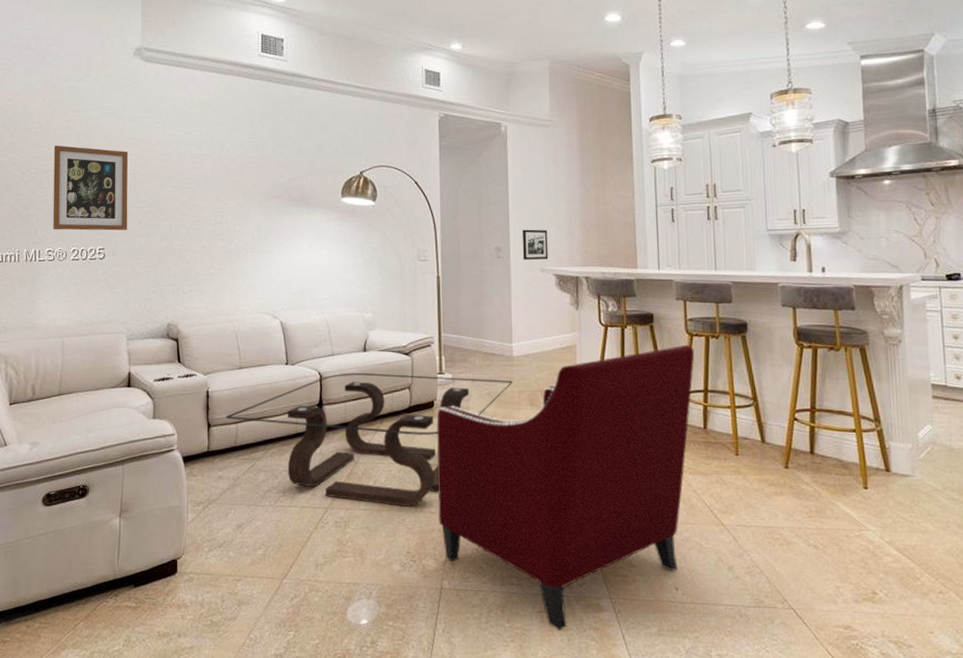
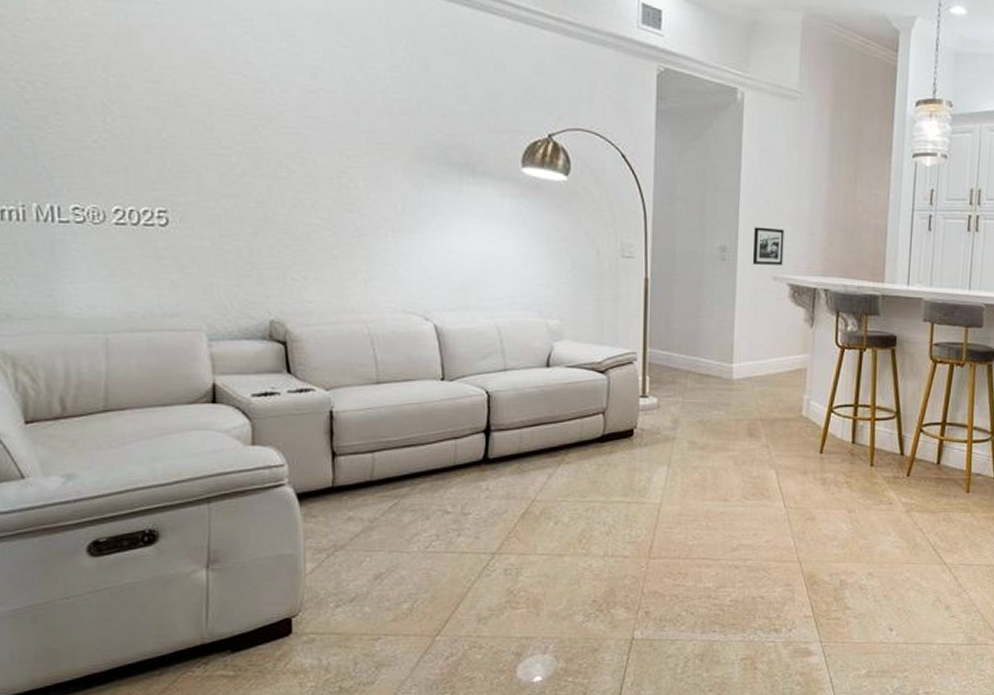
wall art: present [53,145,129,231] -> none [73,49,203,187]
coffee table: present [226,372,513,506] -> none [358,392,730,550]
armchair: present [437,345,695,631] -> none [633,373,937,678]

